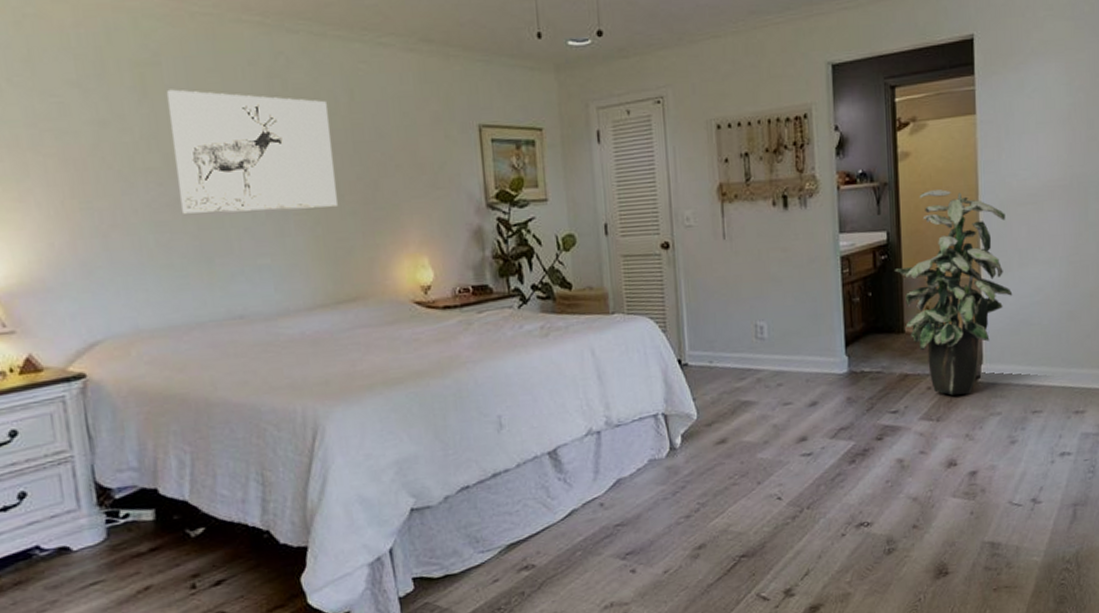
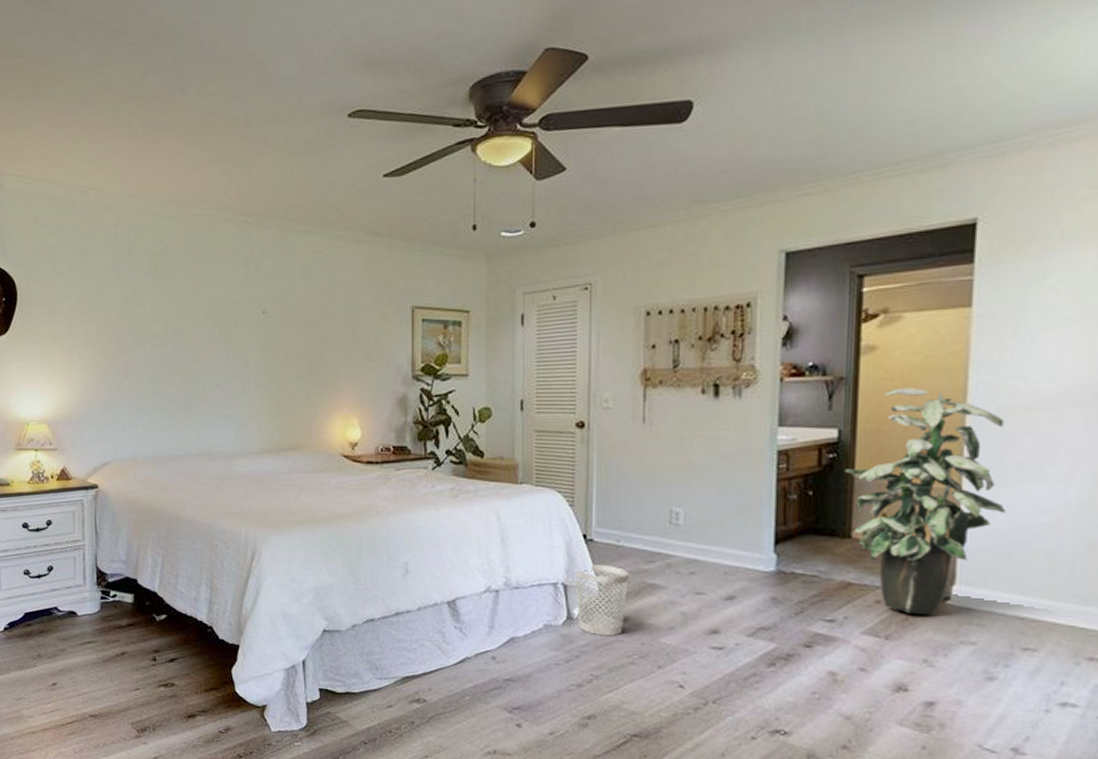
wall art: present [167,89,337,214] -> none [172,273,288,371]
wastebasket: none [674,388,724,462] -> present [575,565,629,636]

